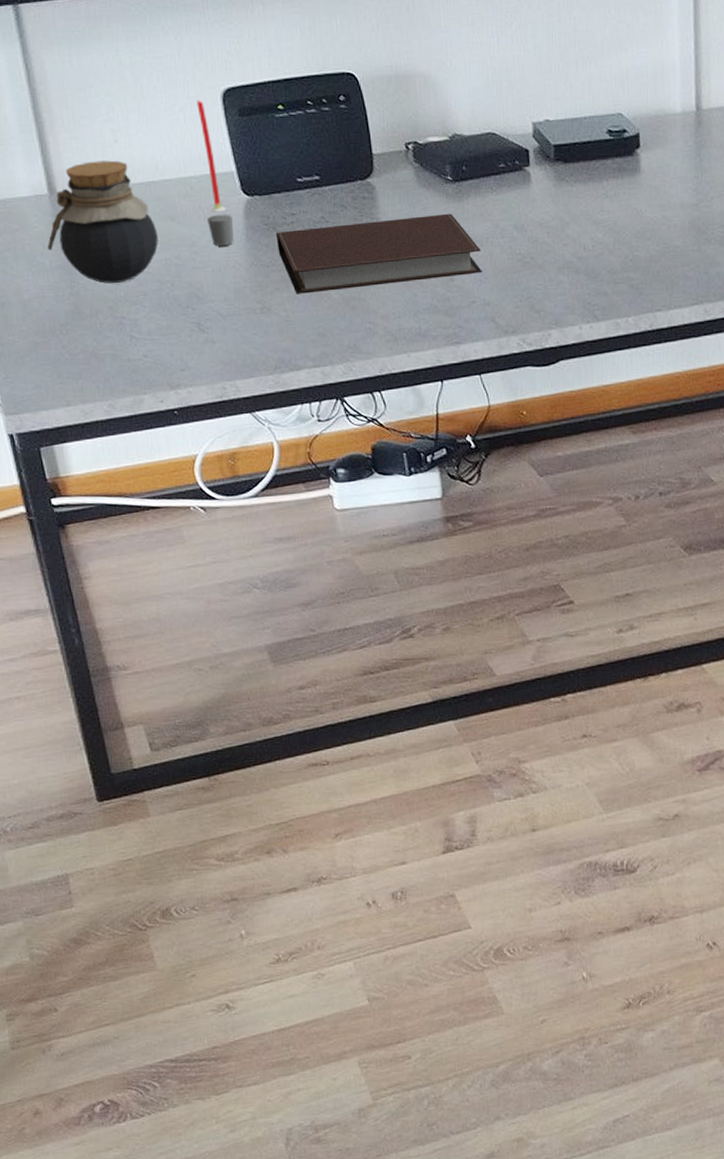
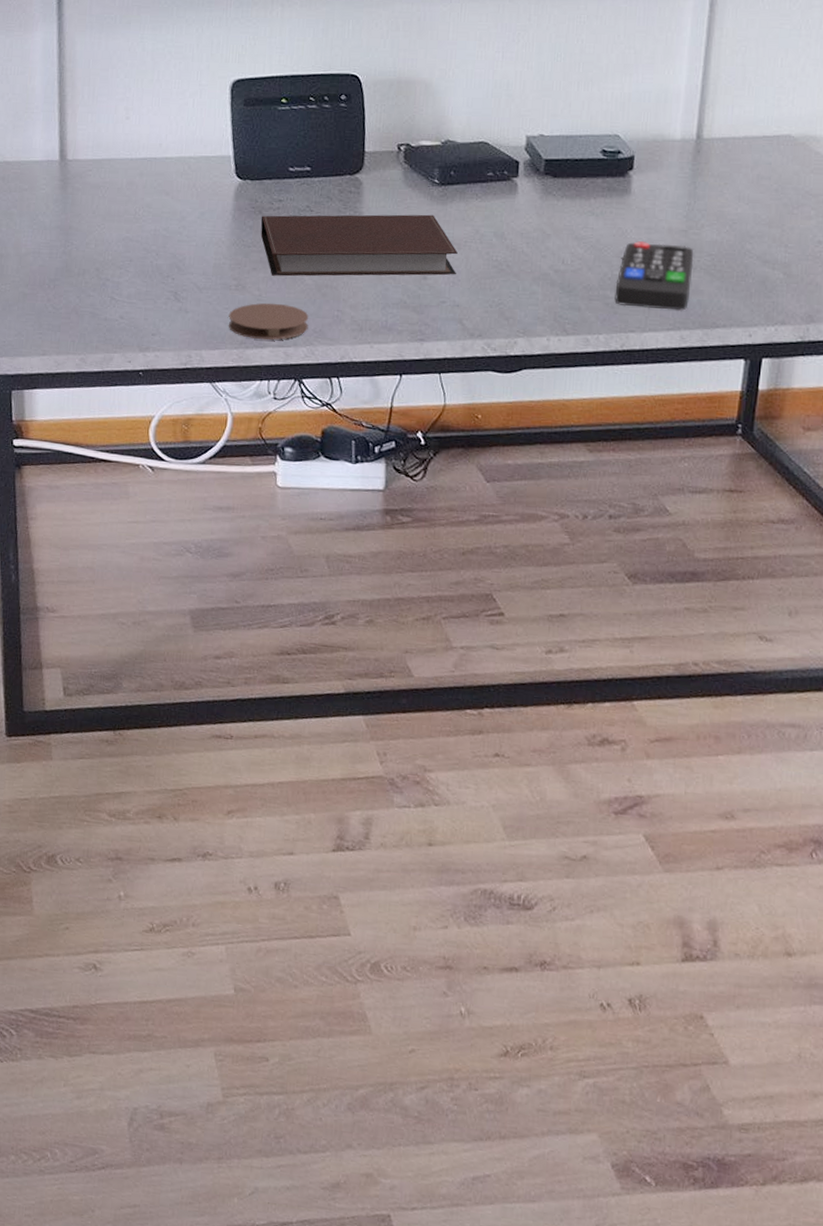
jar: present [46,160,159,284] -> none [49,134,152,247]
candle: present [196,100,234,247] -> none [199,88,223,224]
coaster: none [258,322,342,362] -> present [228,303,309,340]
remote control: none [637,218,708,287] -> present [614,241,694,311]

